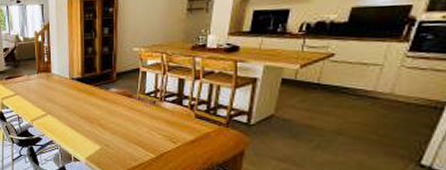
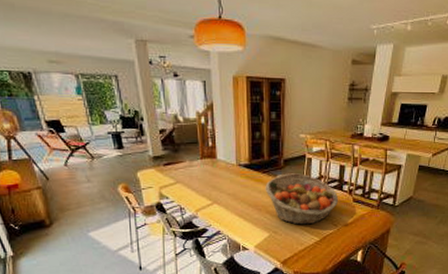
fruit basket: none [97,87,178,140] -> present [265,173,339,225]

